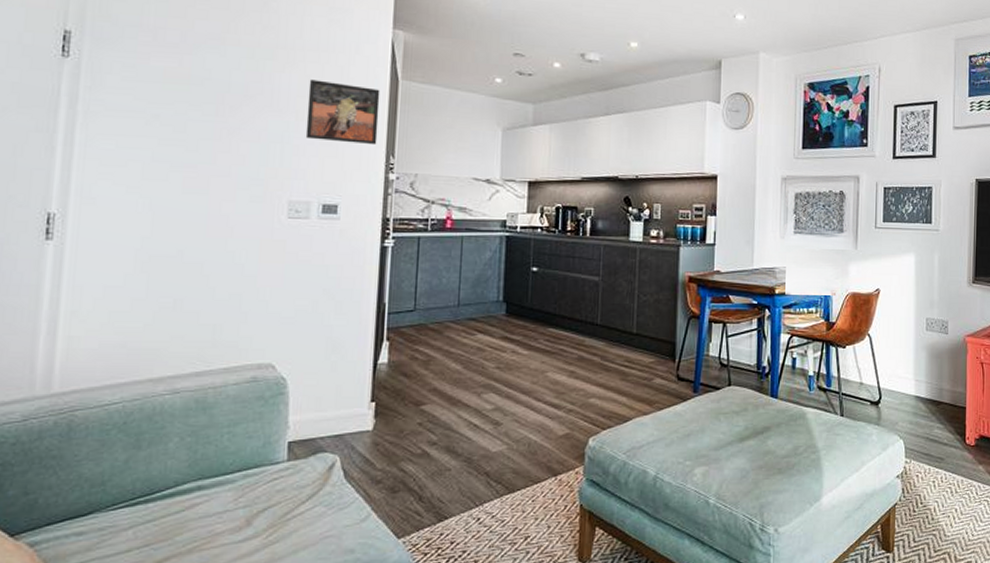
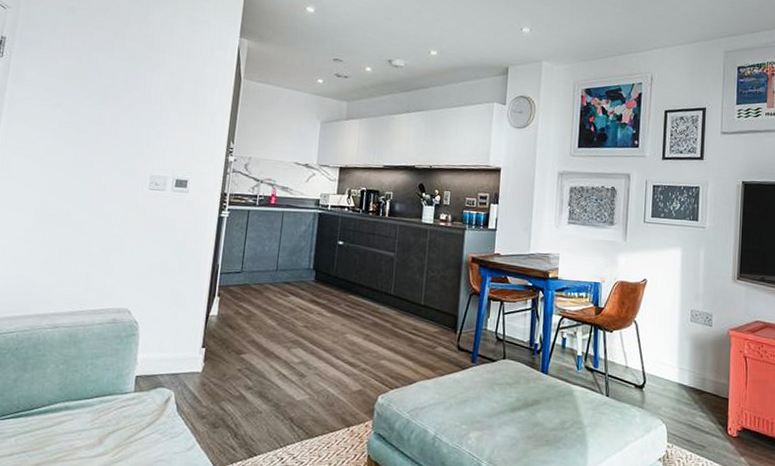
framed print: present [305,79,380,145] -> none [167,77,227,133]

